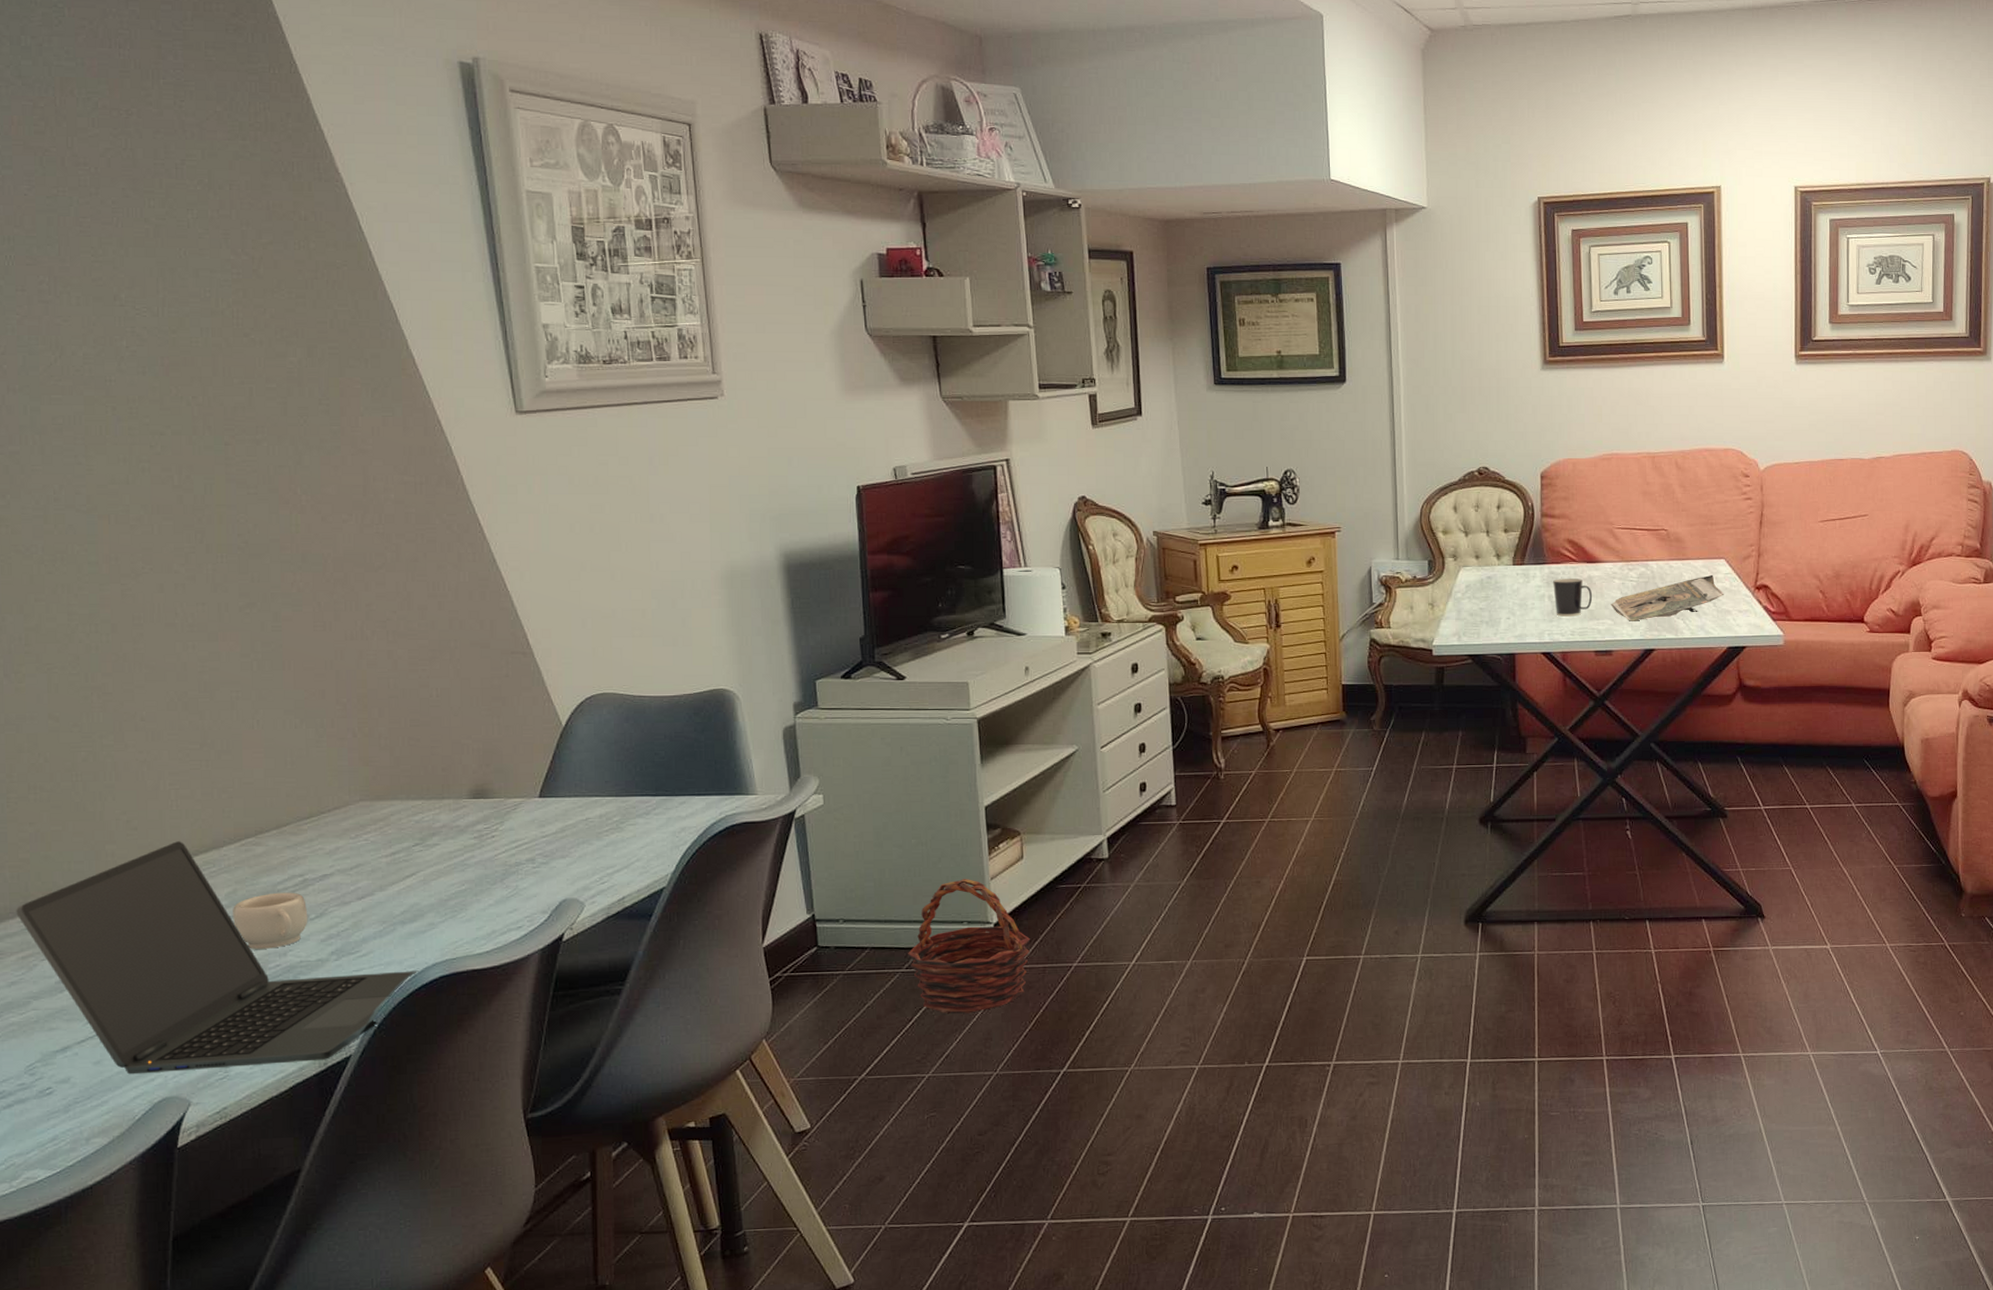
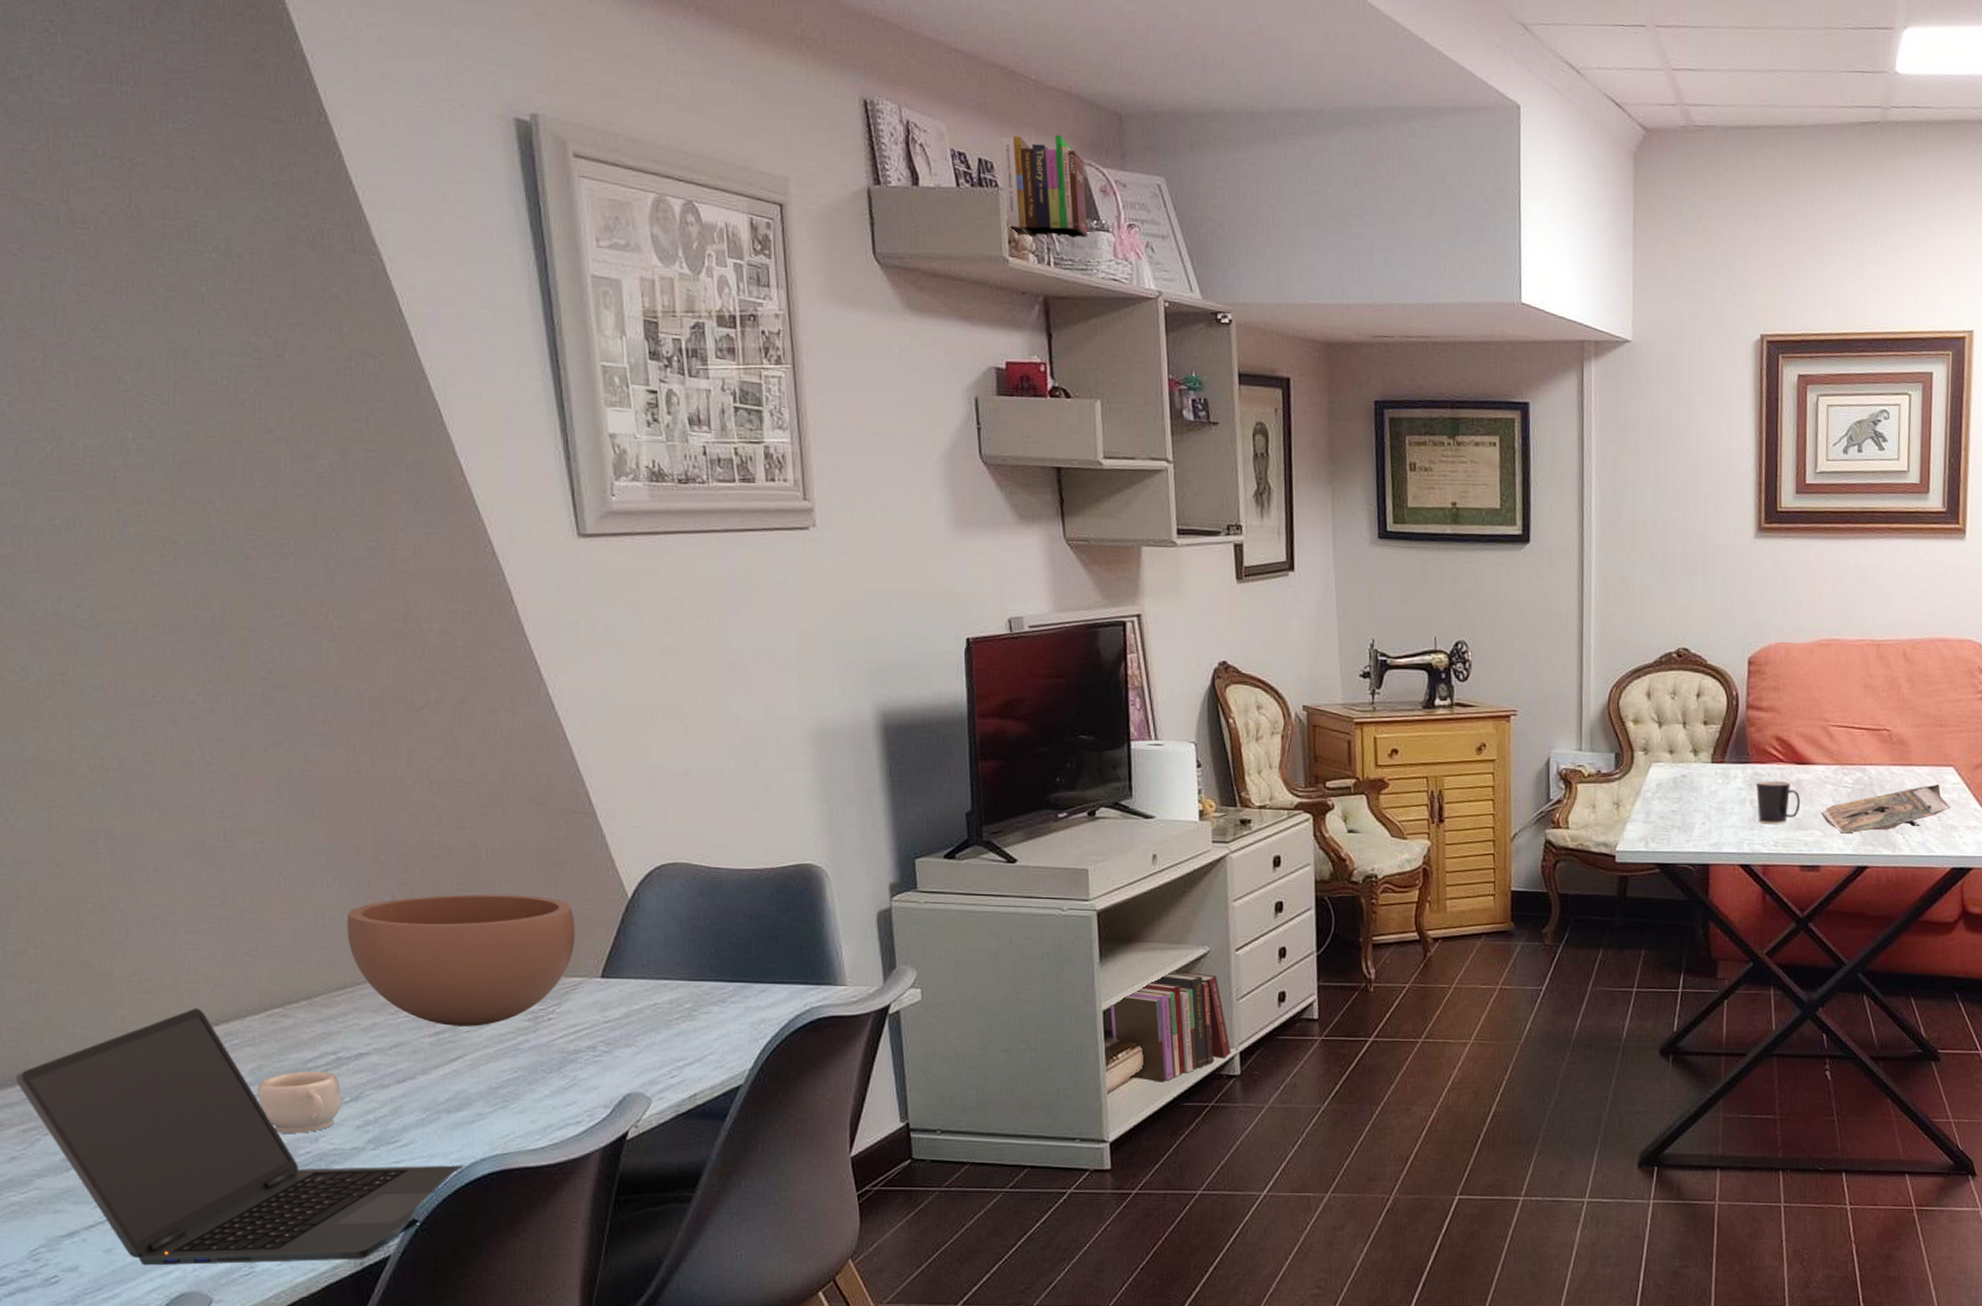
bowl: none [312,727,516,847] -> present [346,894,575,1027]
books: none [878,55,955,143] -> present [1000,134,1088,238]
basket: present [908,878,1030,1014] -> none [1013,1090,1149,1241]
books: none [991,768,1100,868] -> present [1110,971,1231,1082]

